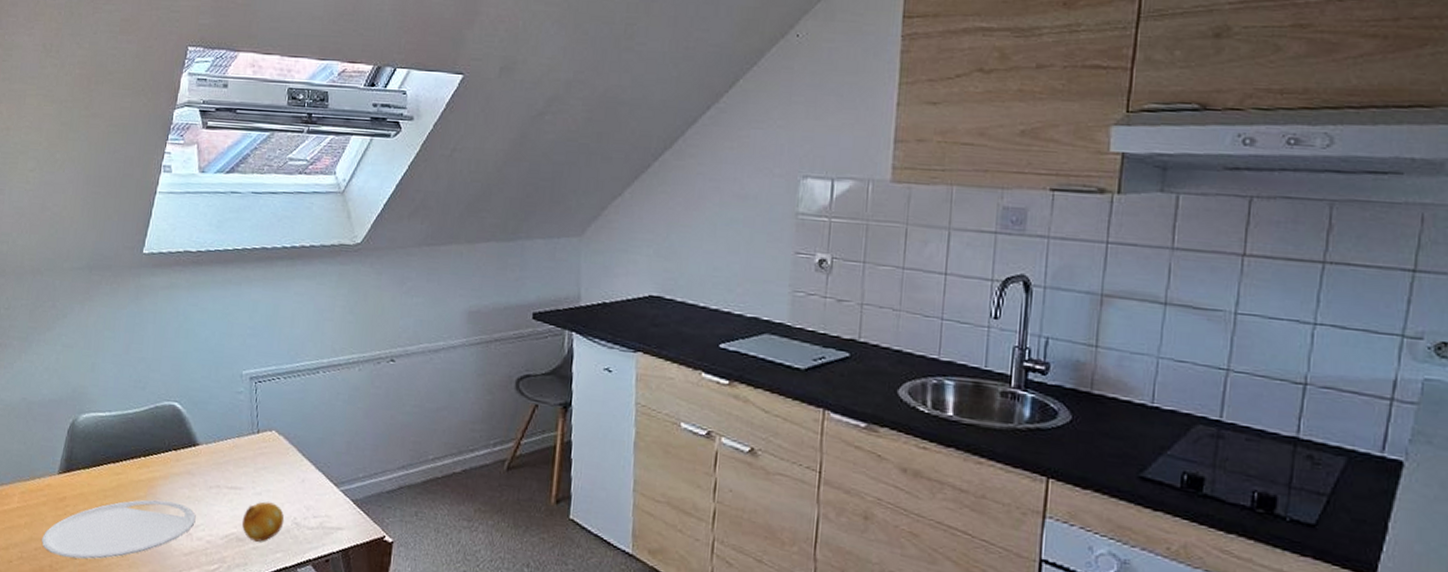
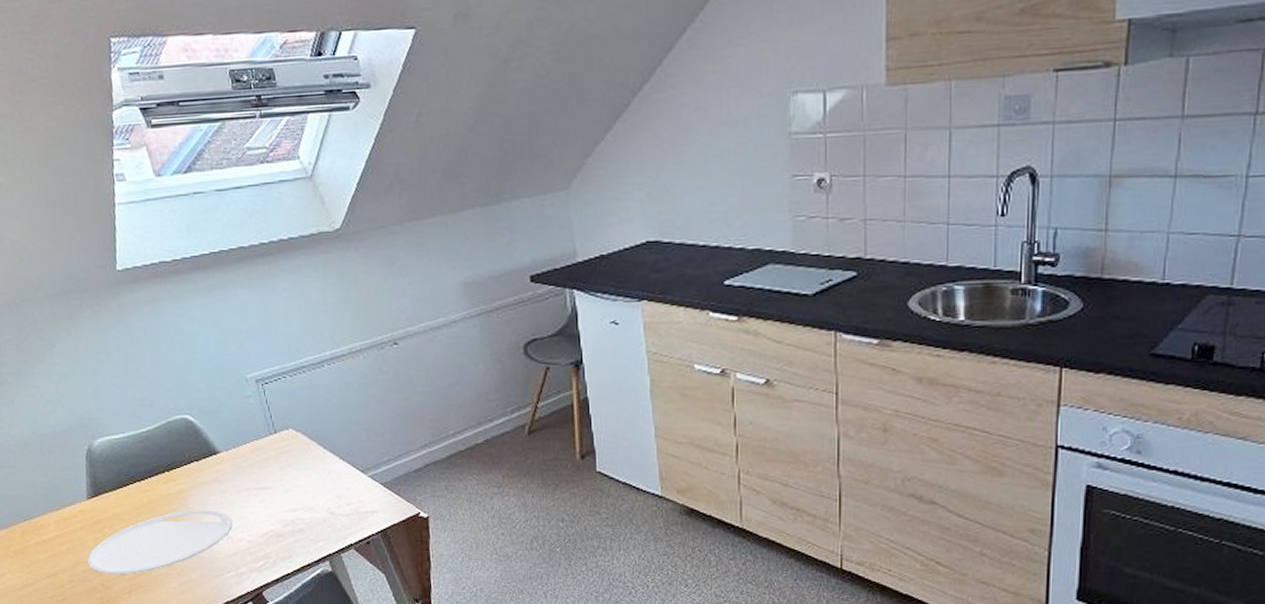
fruit: present [242,501,285,542] -> none [278,497,319,535]

